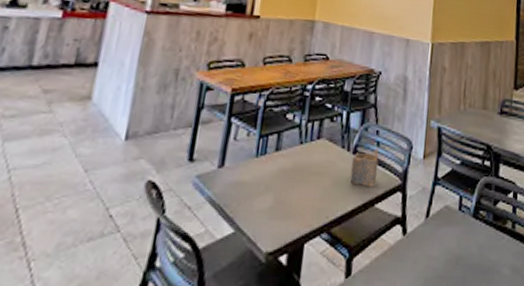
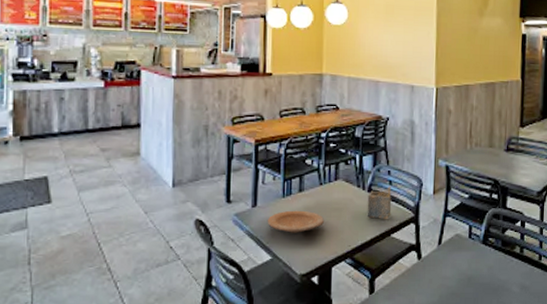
plate: none [233,172,302,201] -> present [267,210,325,233]

